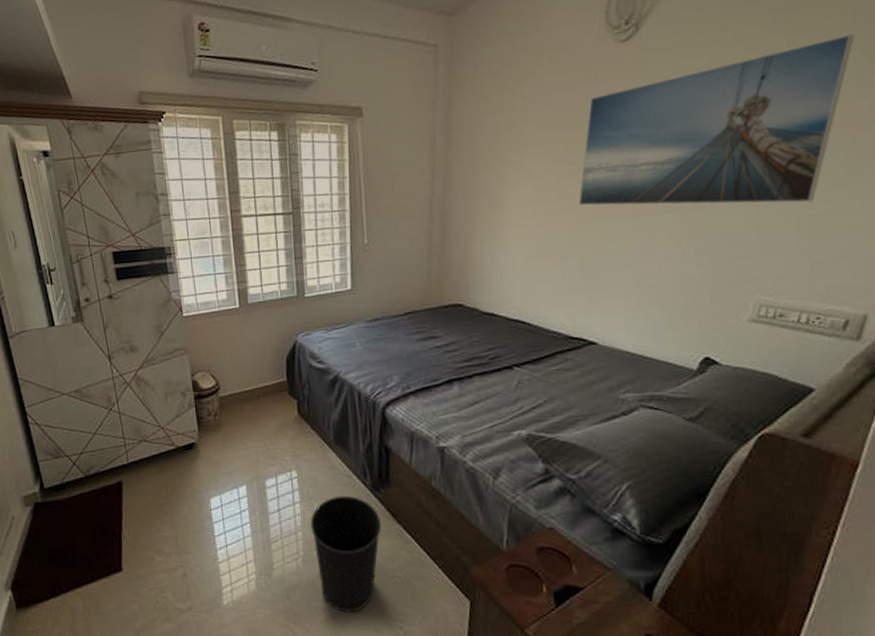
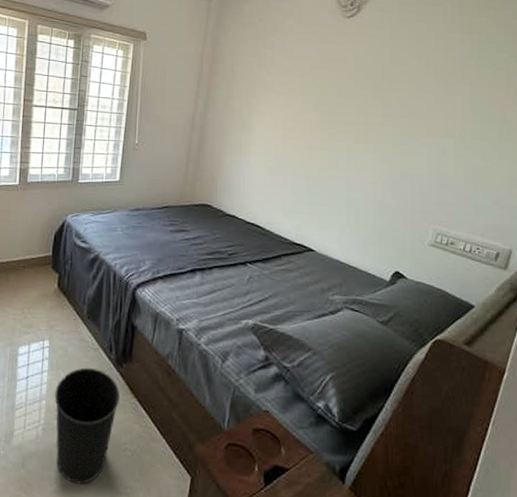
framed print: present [578,34,855,206] -> none [308,40,505,158]

